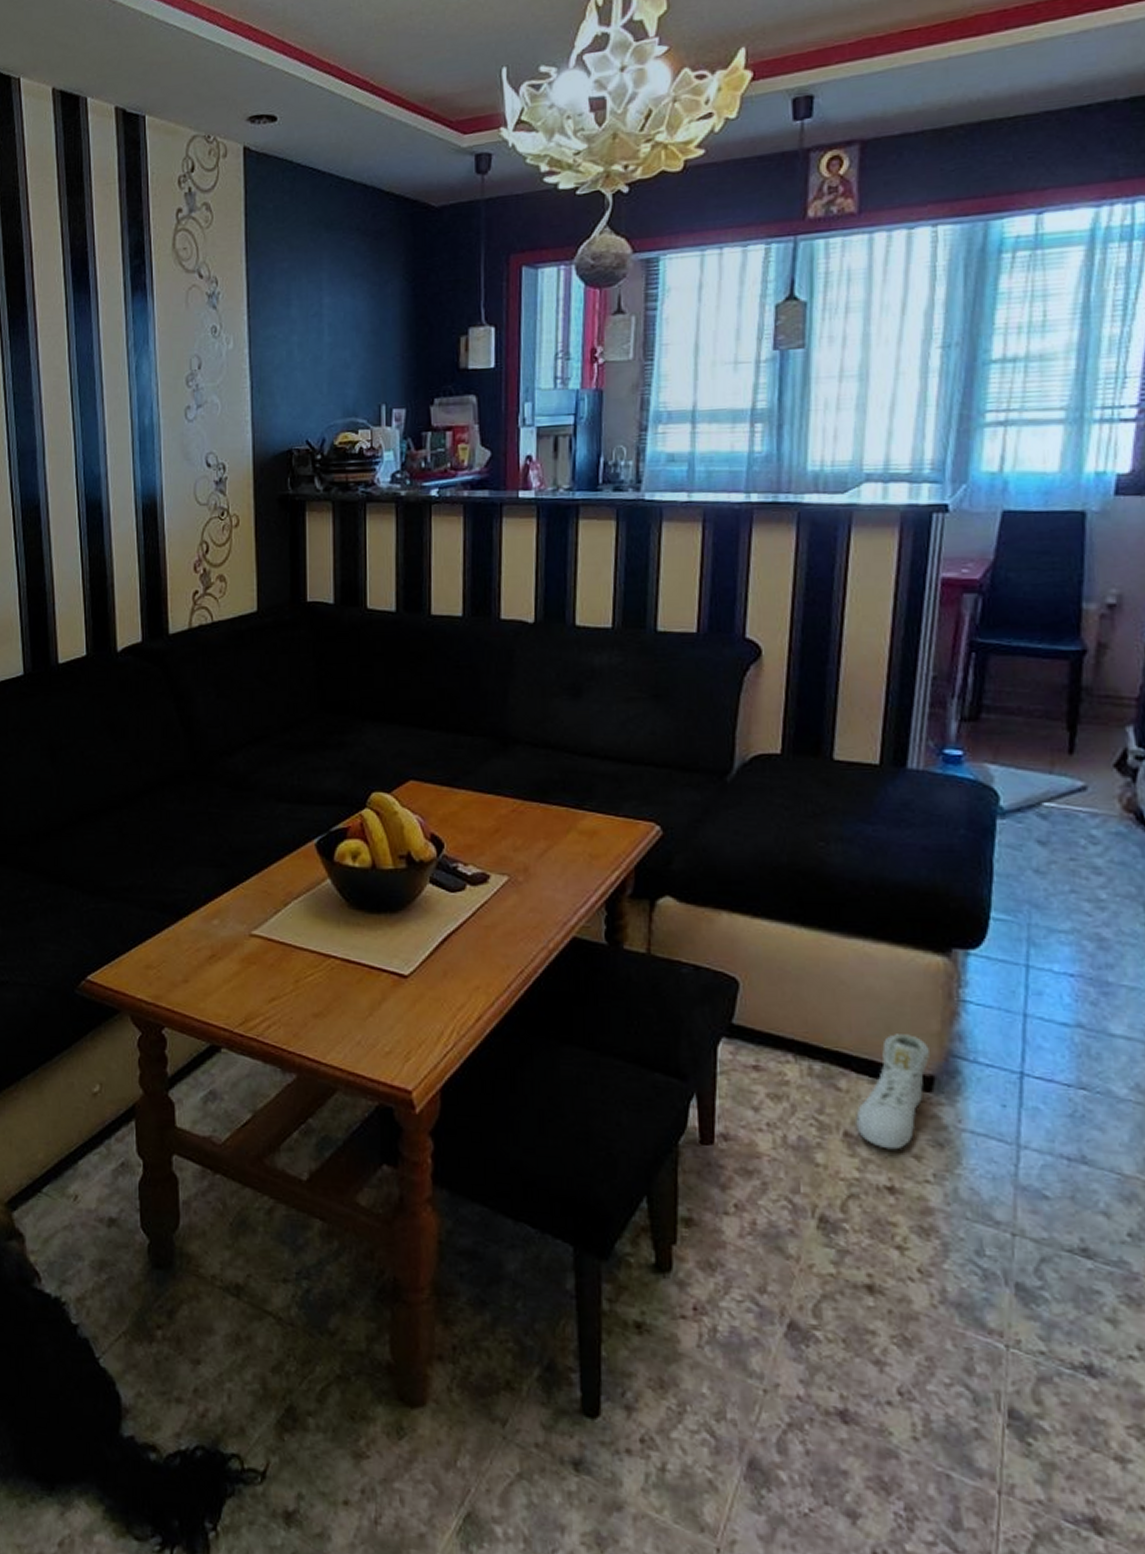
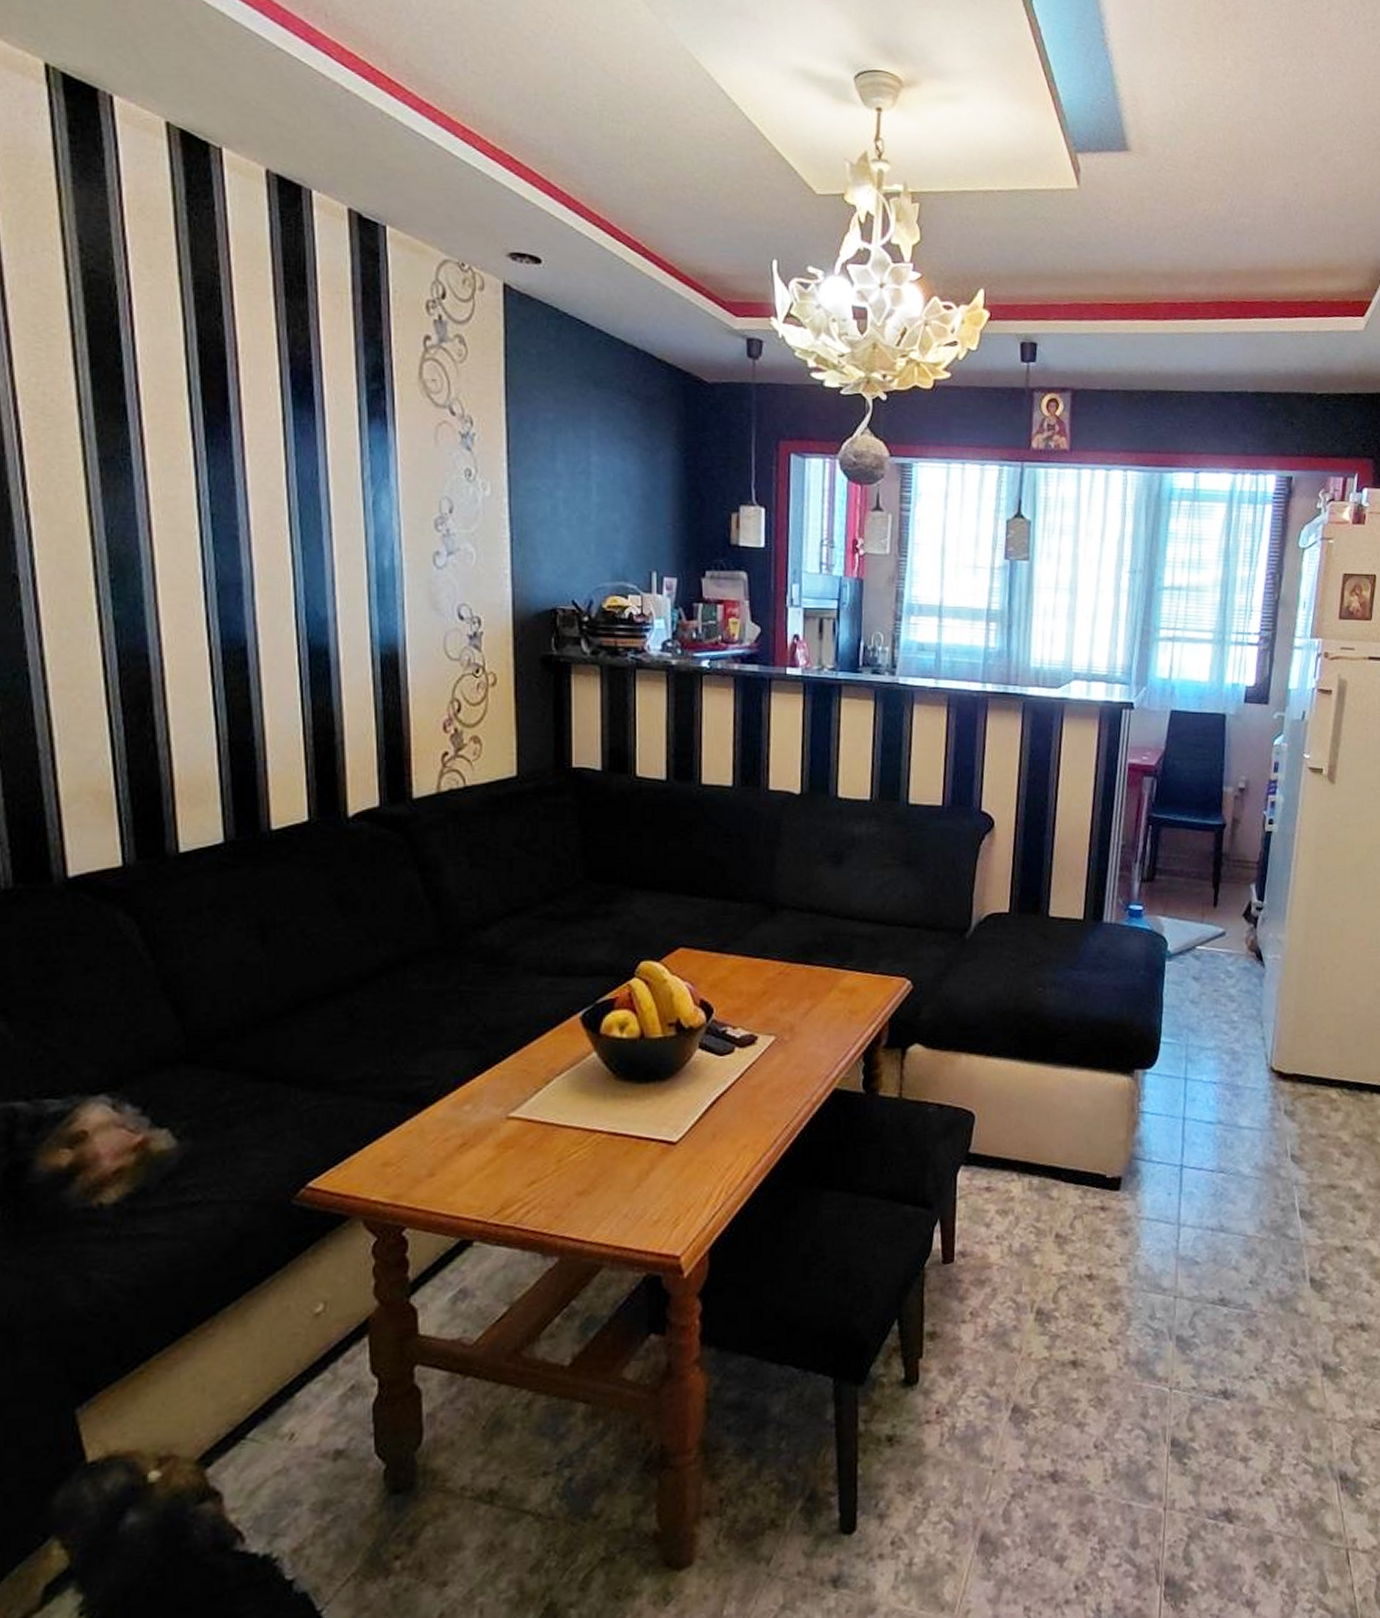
sneaker: present [856,1034,931,1150] -> none [1064,1144,1119,1244]

